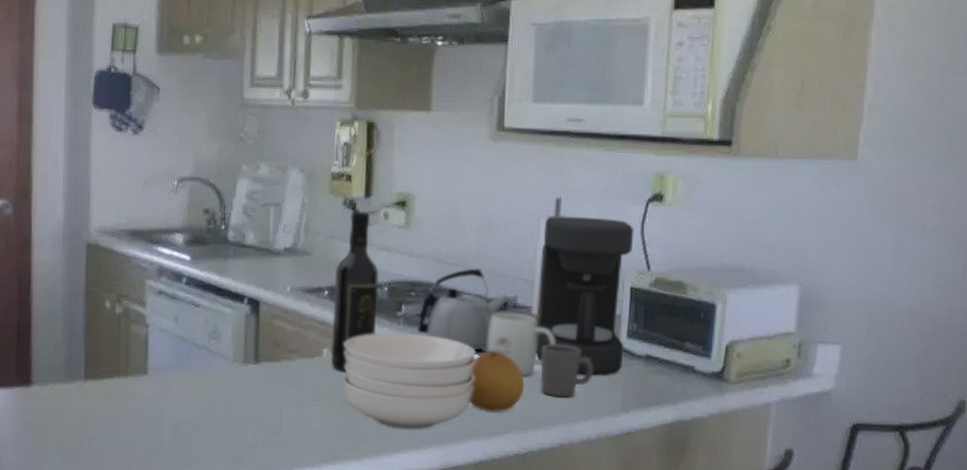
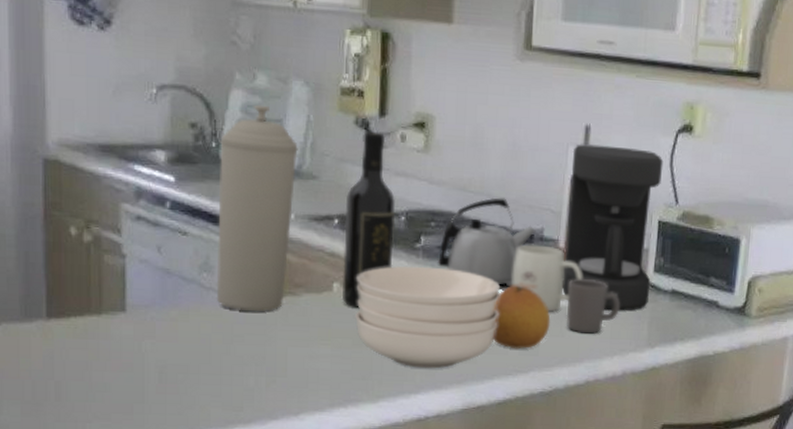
canister: none [222,191,294,375] -> present [216,104,298,311]

